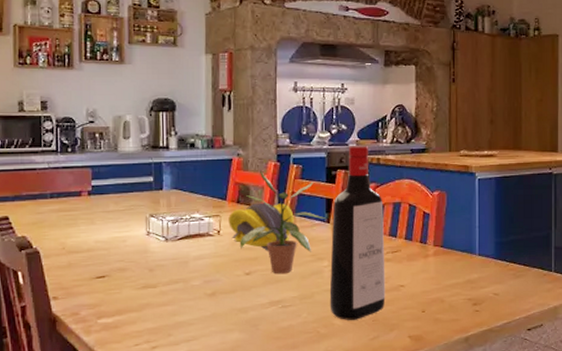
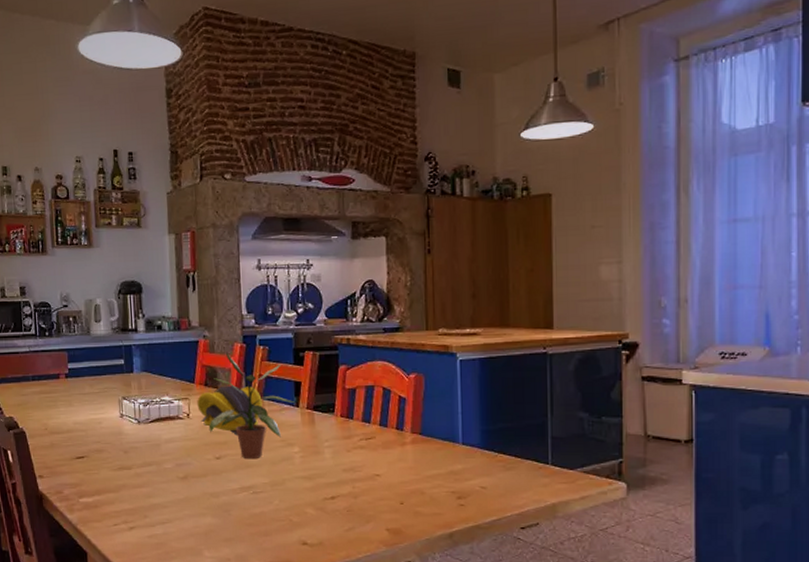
liquor bottle: present [329,146,386,320] -> none [301,325,360,509]

